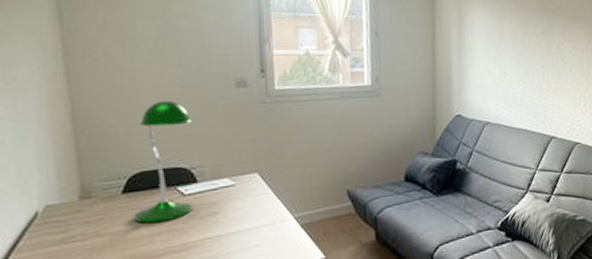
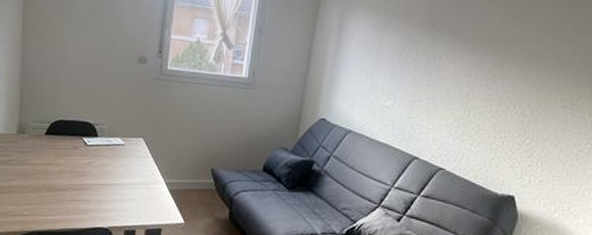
desk lamp: present [134,100,193,223] -> none [50,65,101,163]

